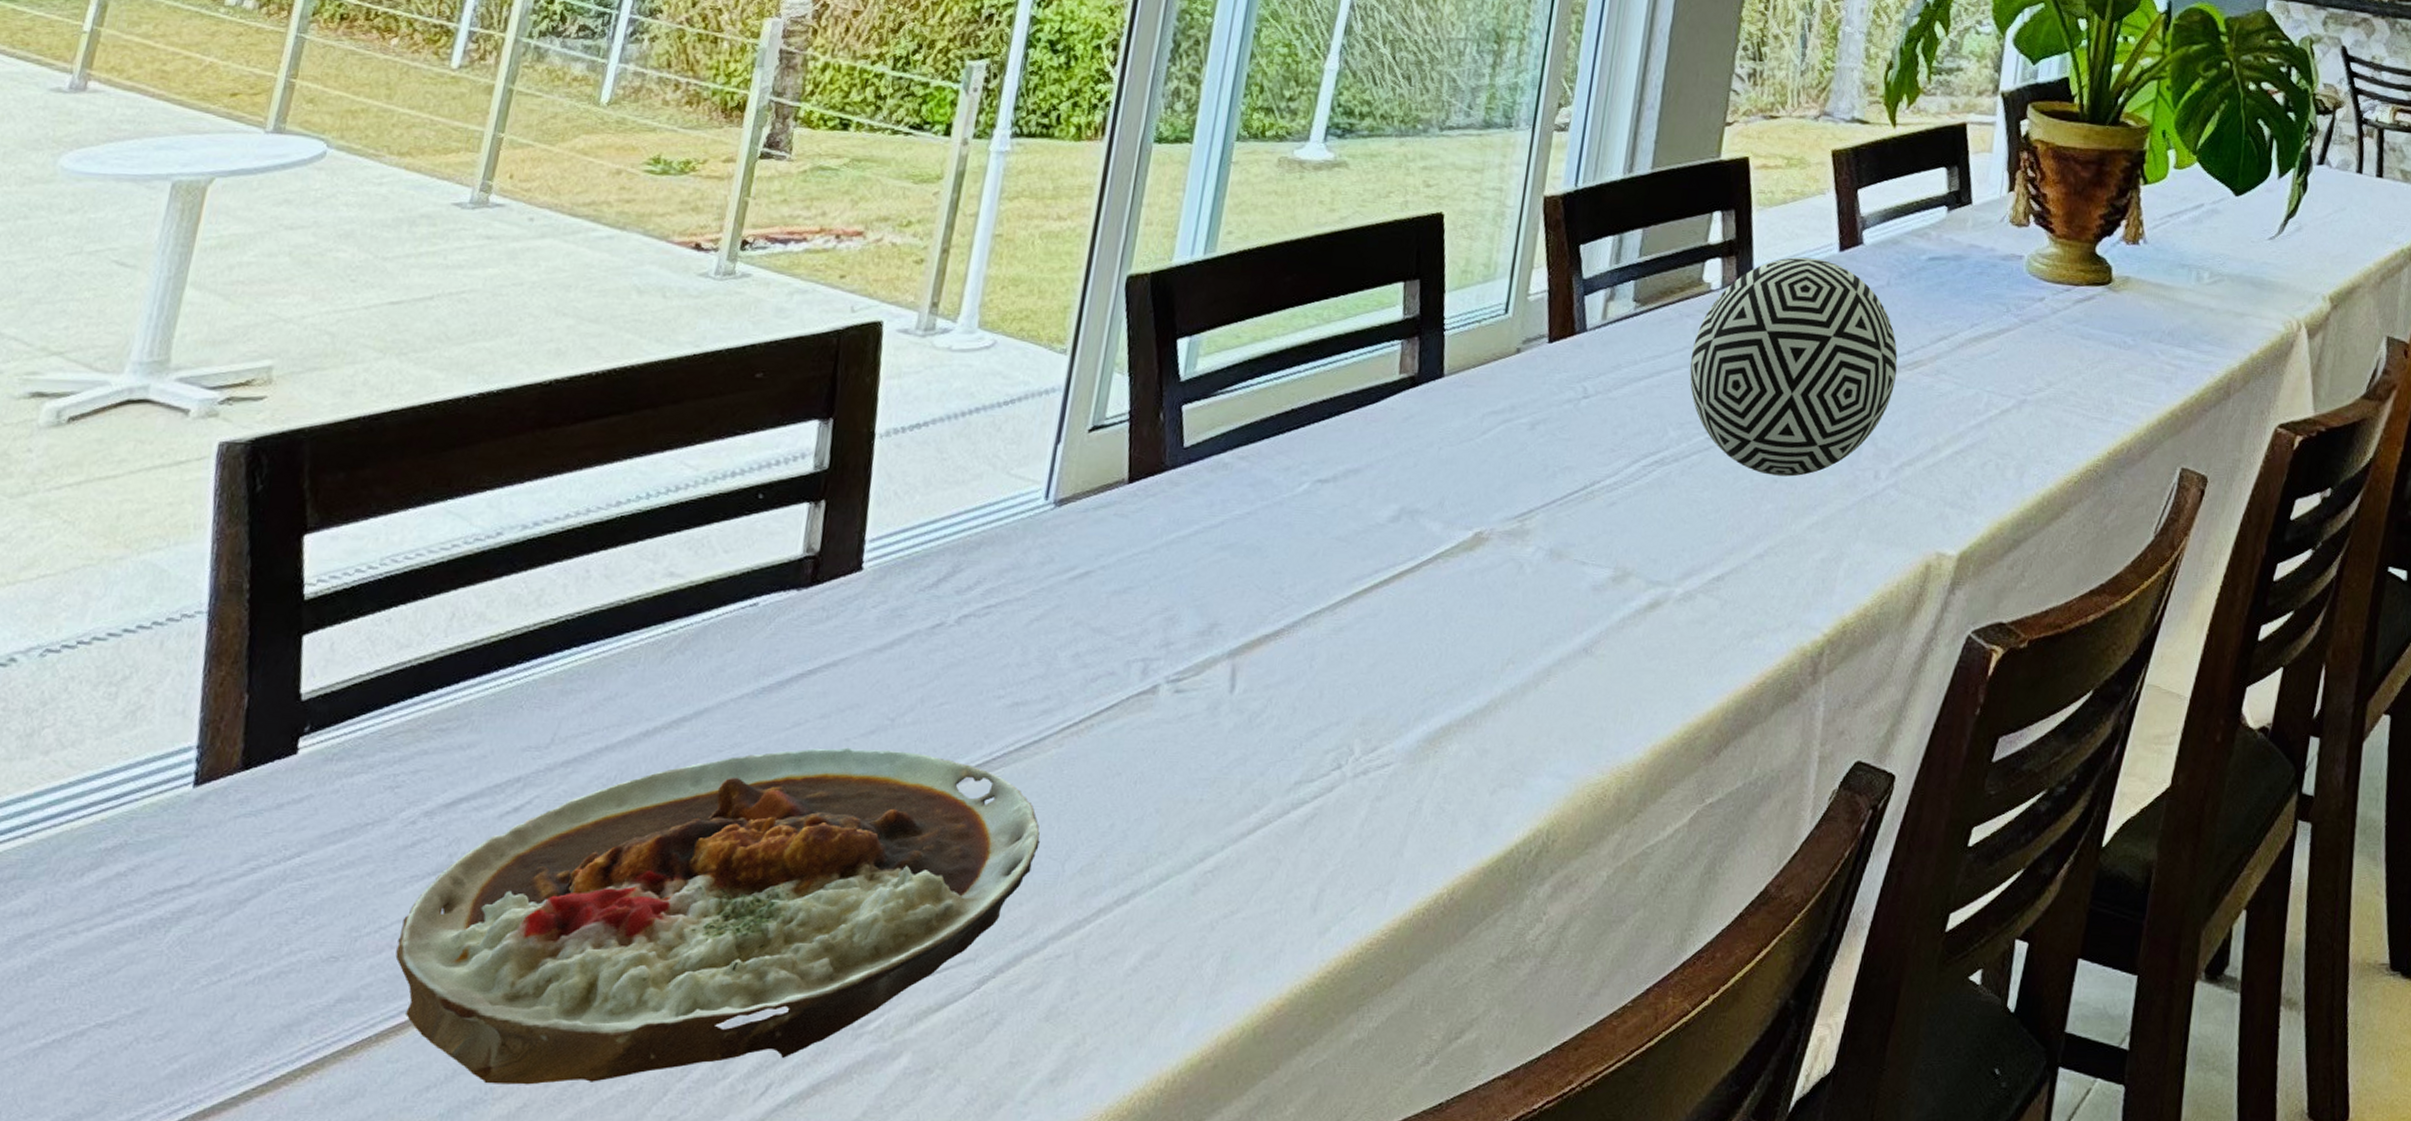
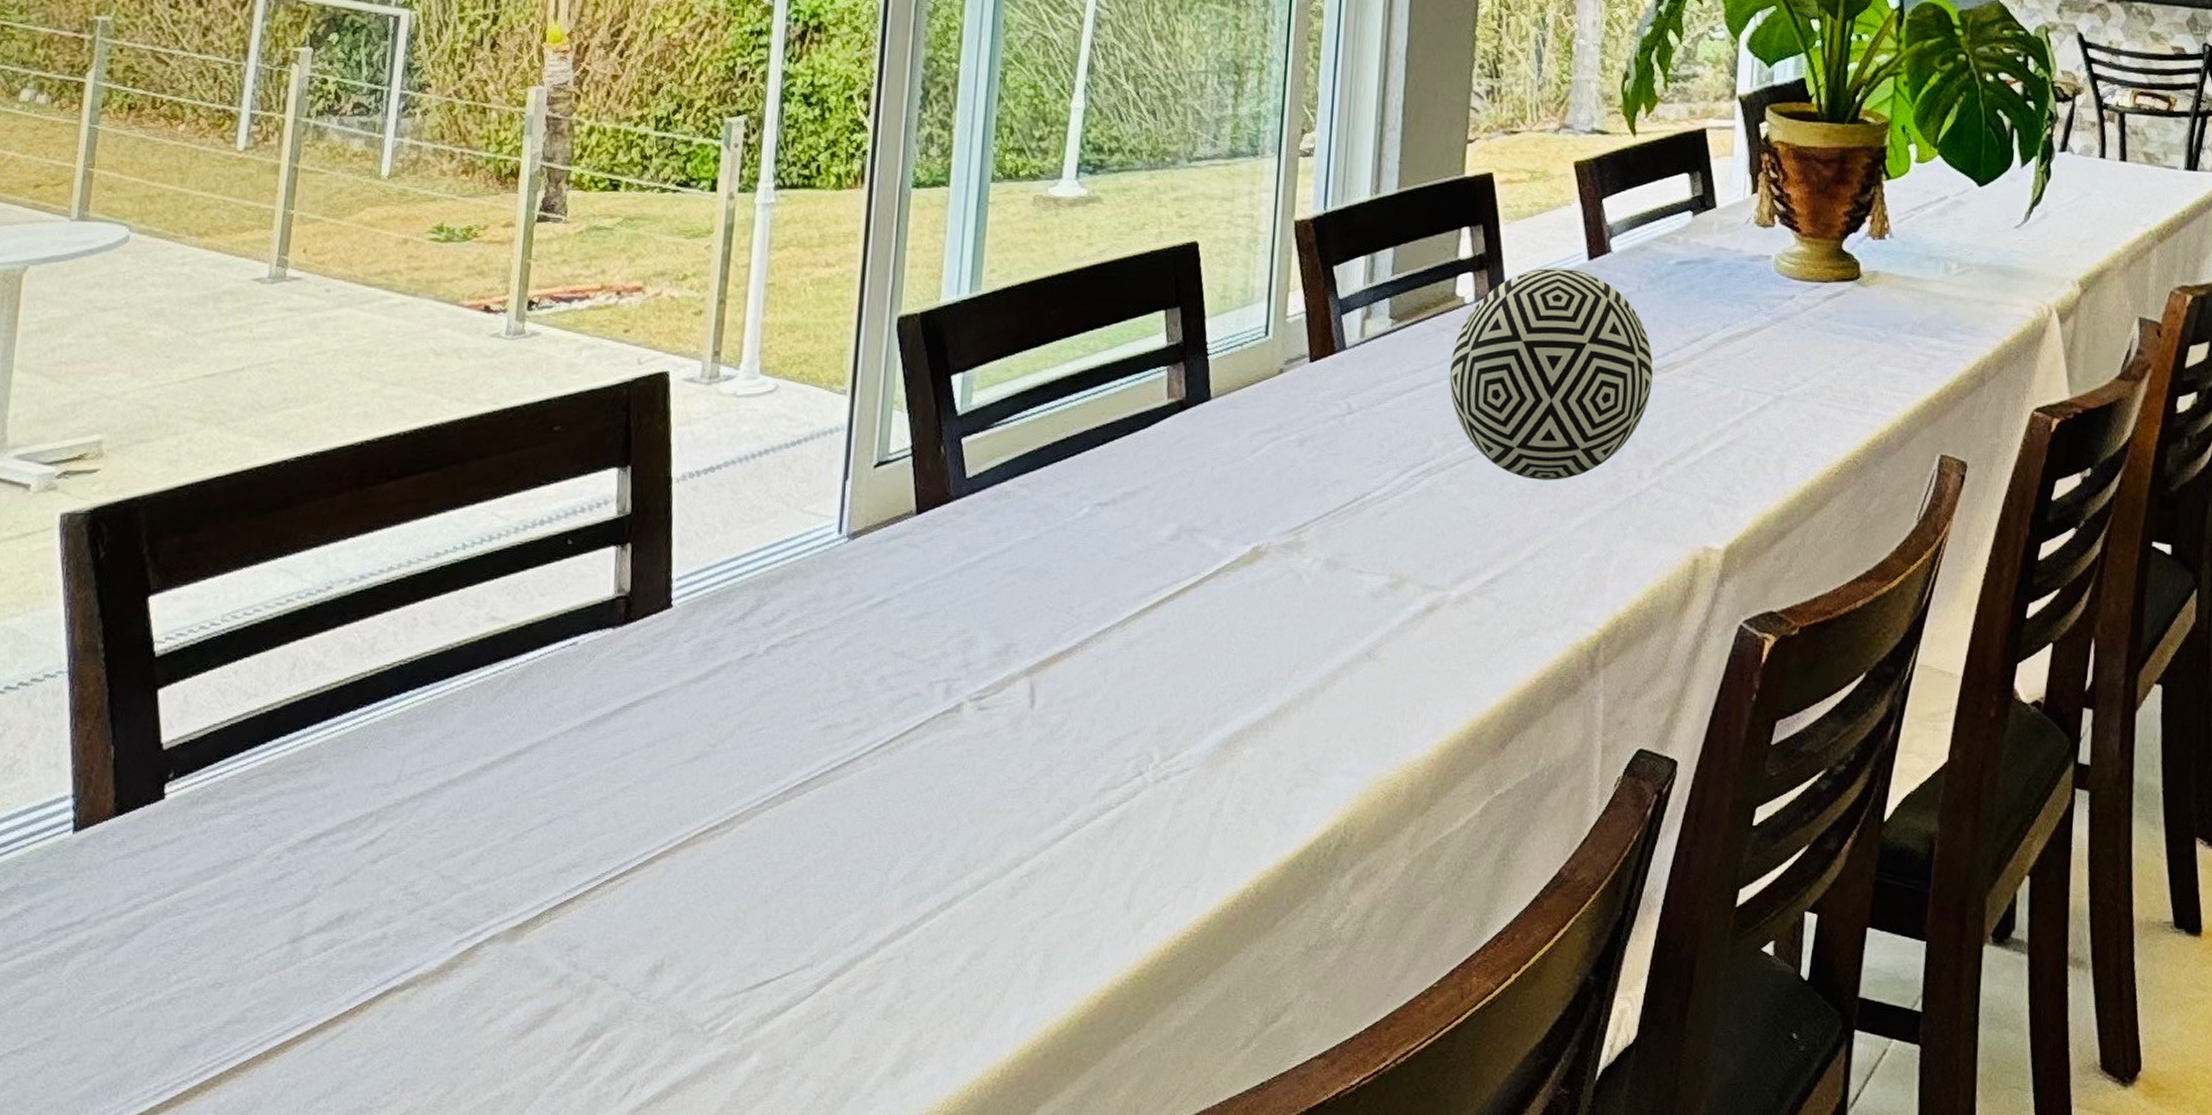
plate: present [395,747,1040,1085] -> none [275,773,863,1094]

